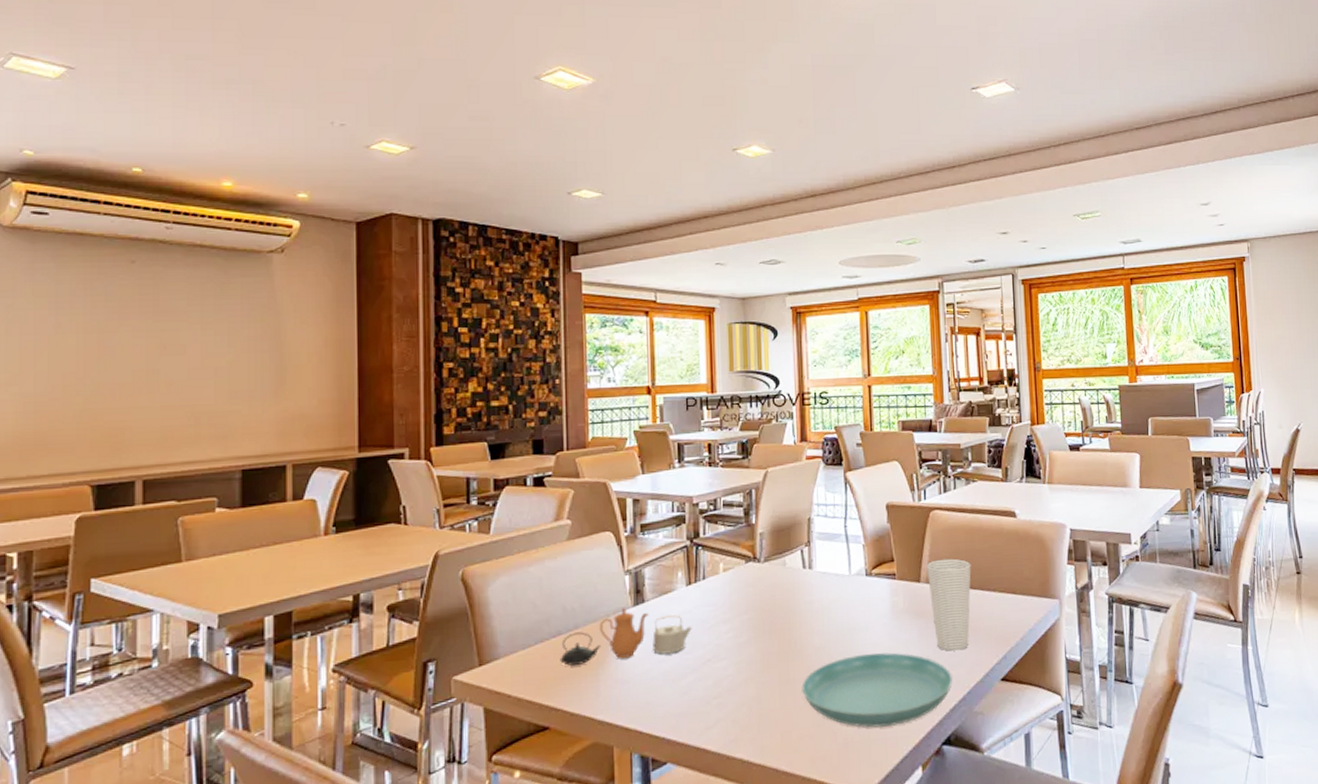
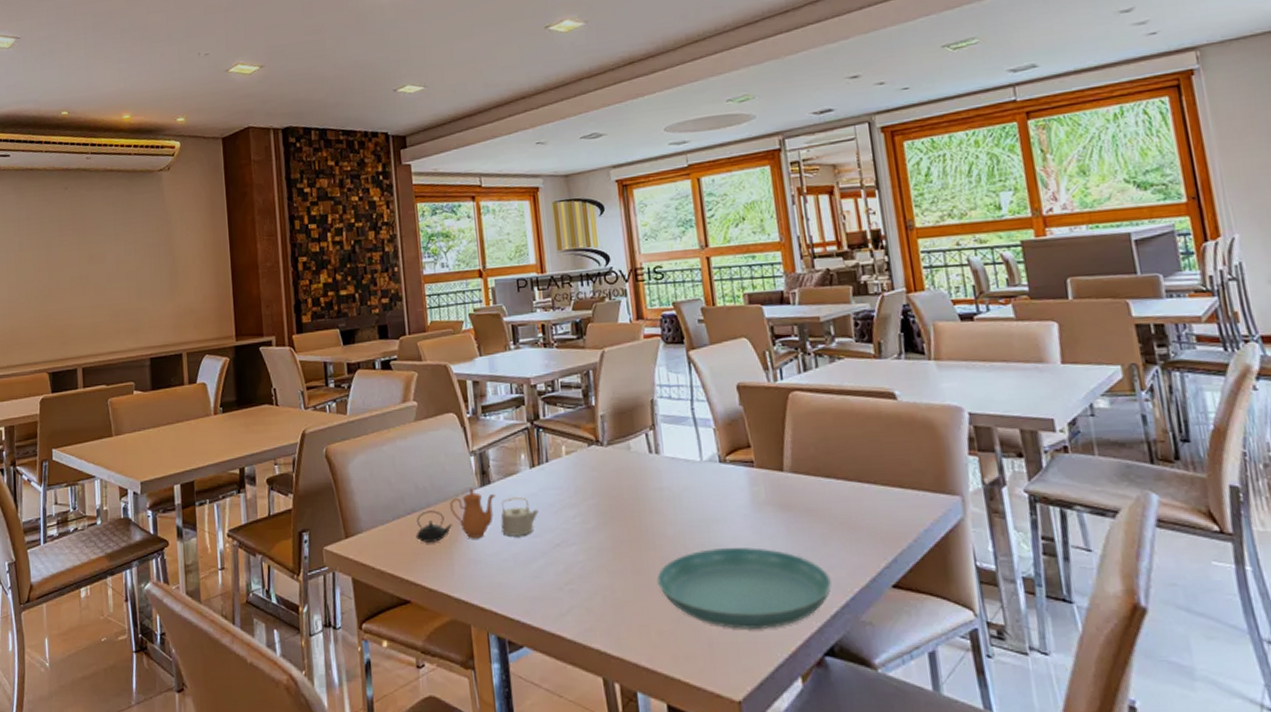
cup: present [926,558,971,651] -> none [789,445,849,550]

